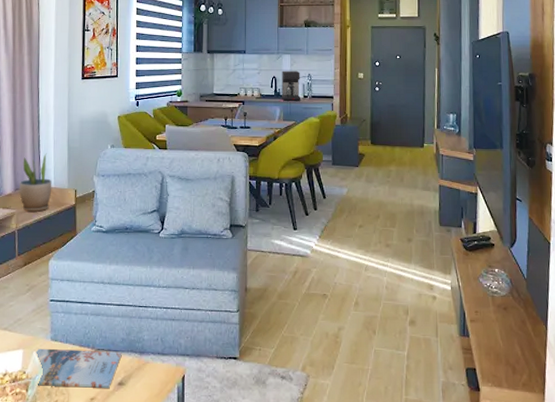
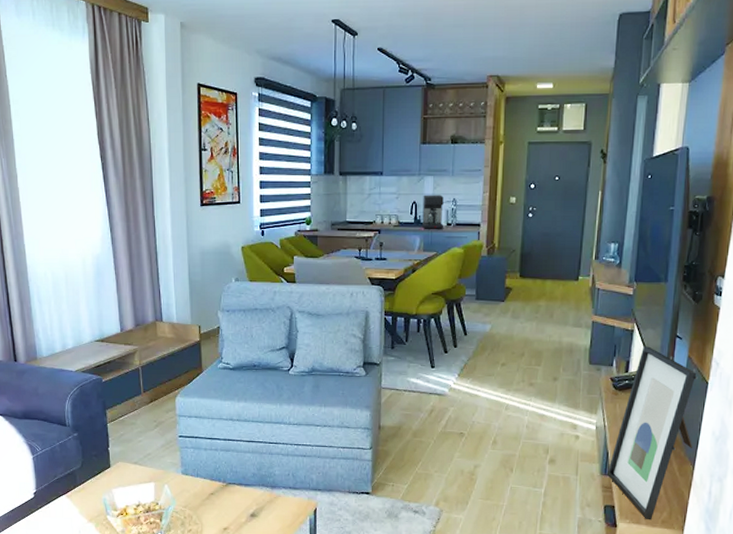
potted plant: present [19,153,52,212] -> none [140,287,175,348]
magazine: present [34,348,122,388] -> none [166,481,253,519]
picture frame: none [465,208,544,383] -> present [606,346,698,520]

